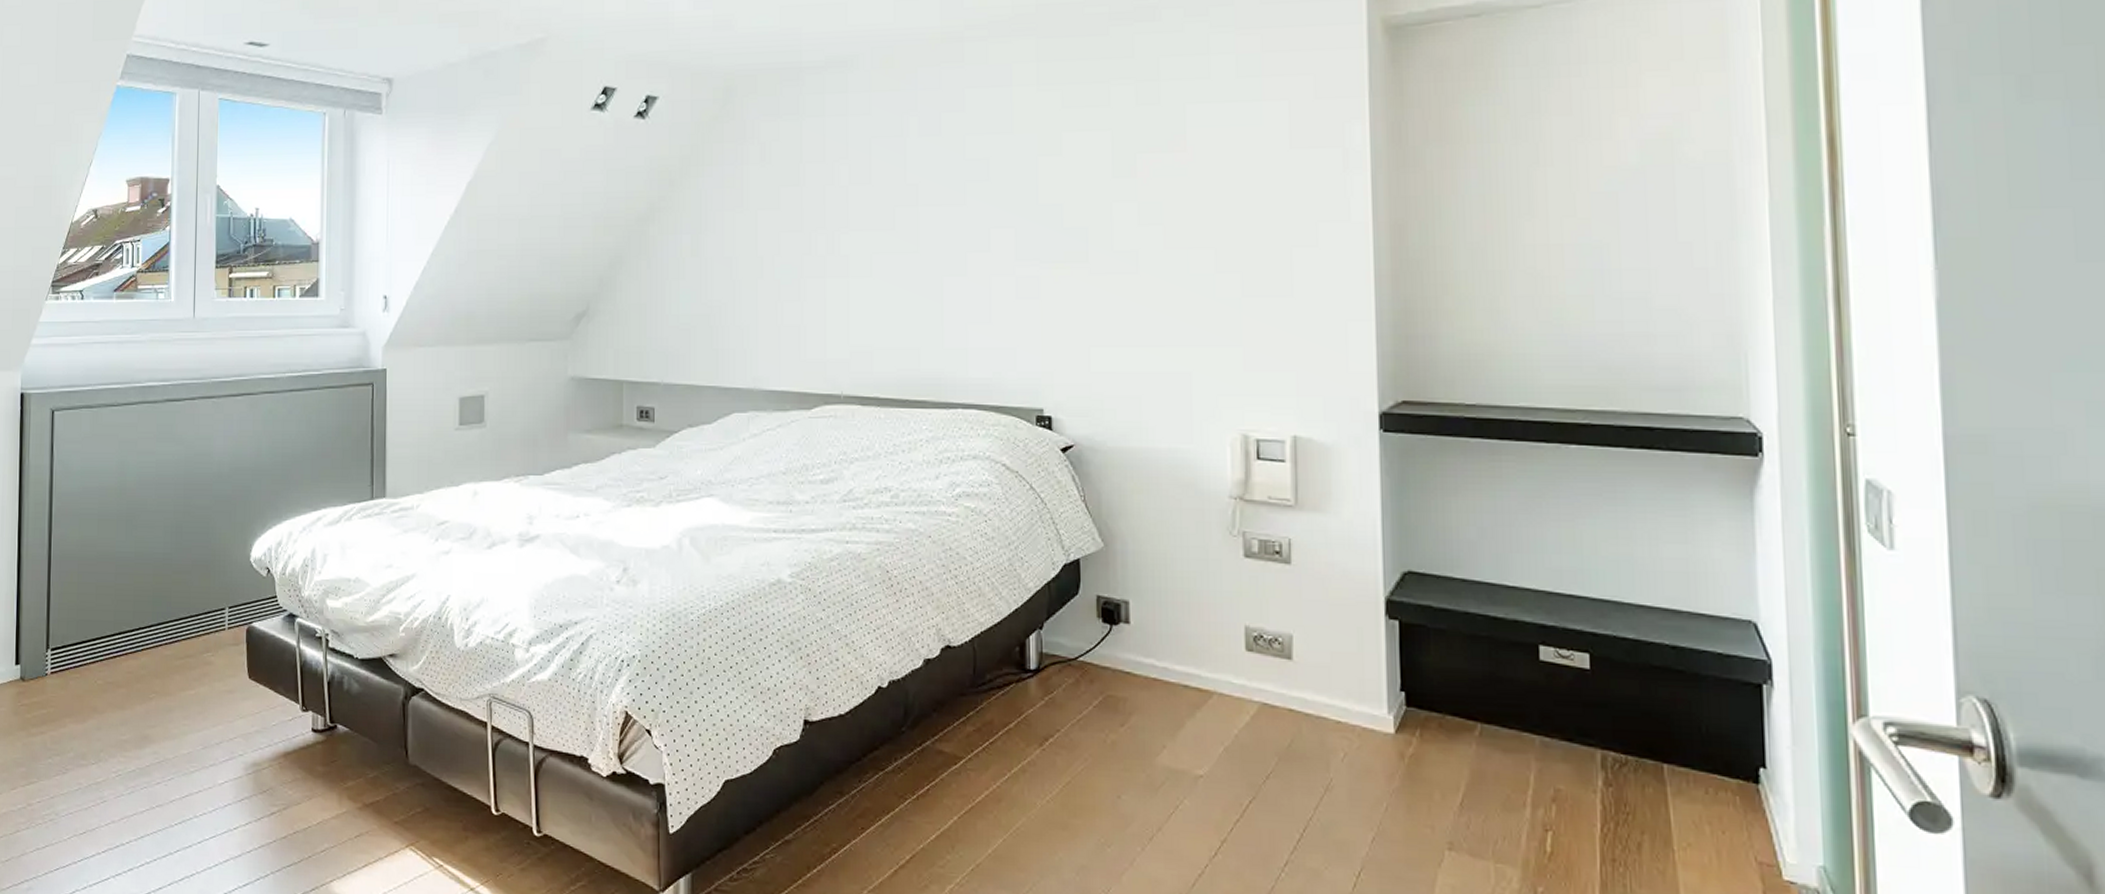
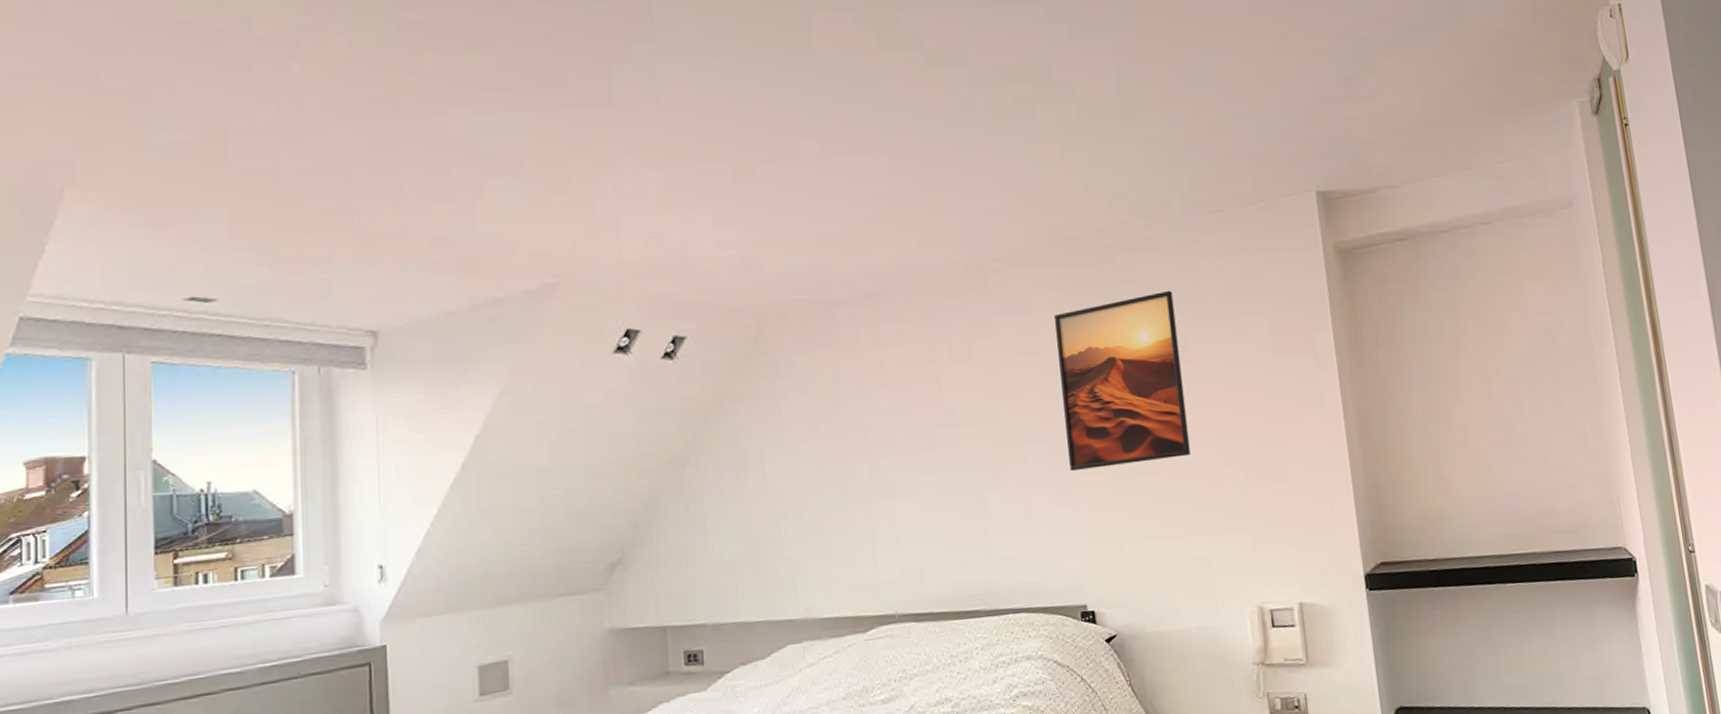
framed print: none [1035,67,1178,262] -> present [1055,290,1191,471]

